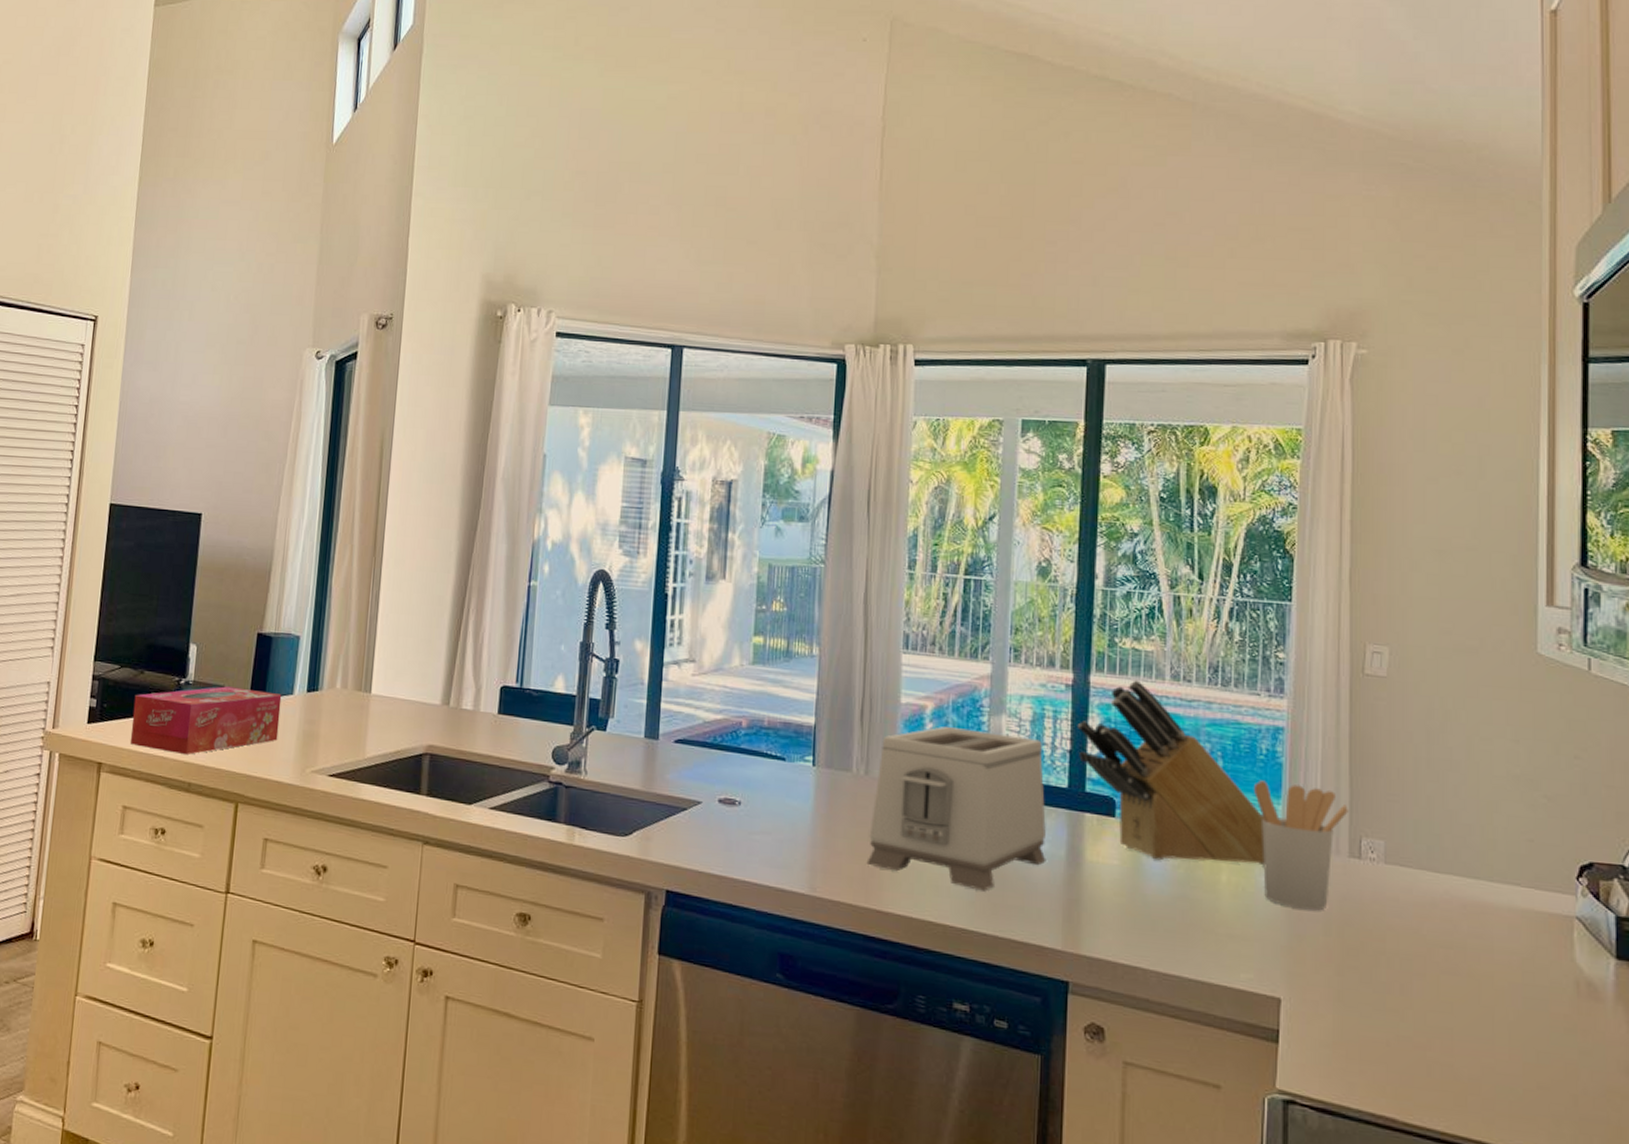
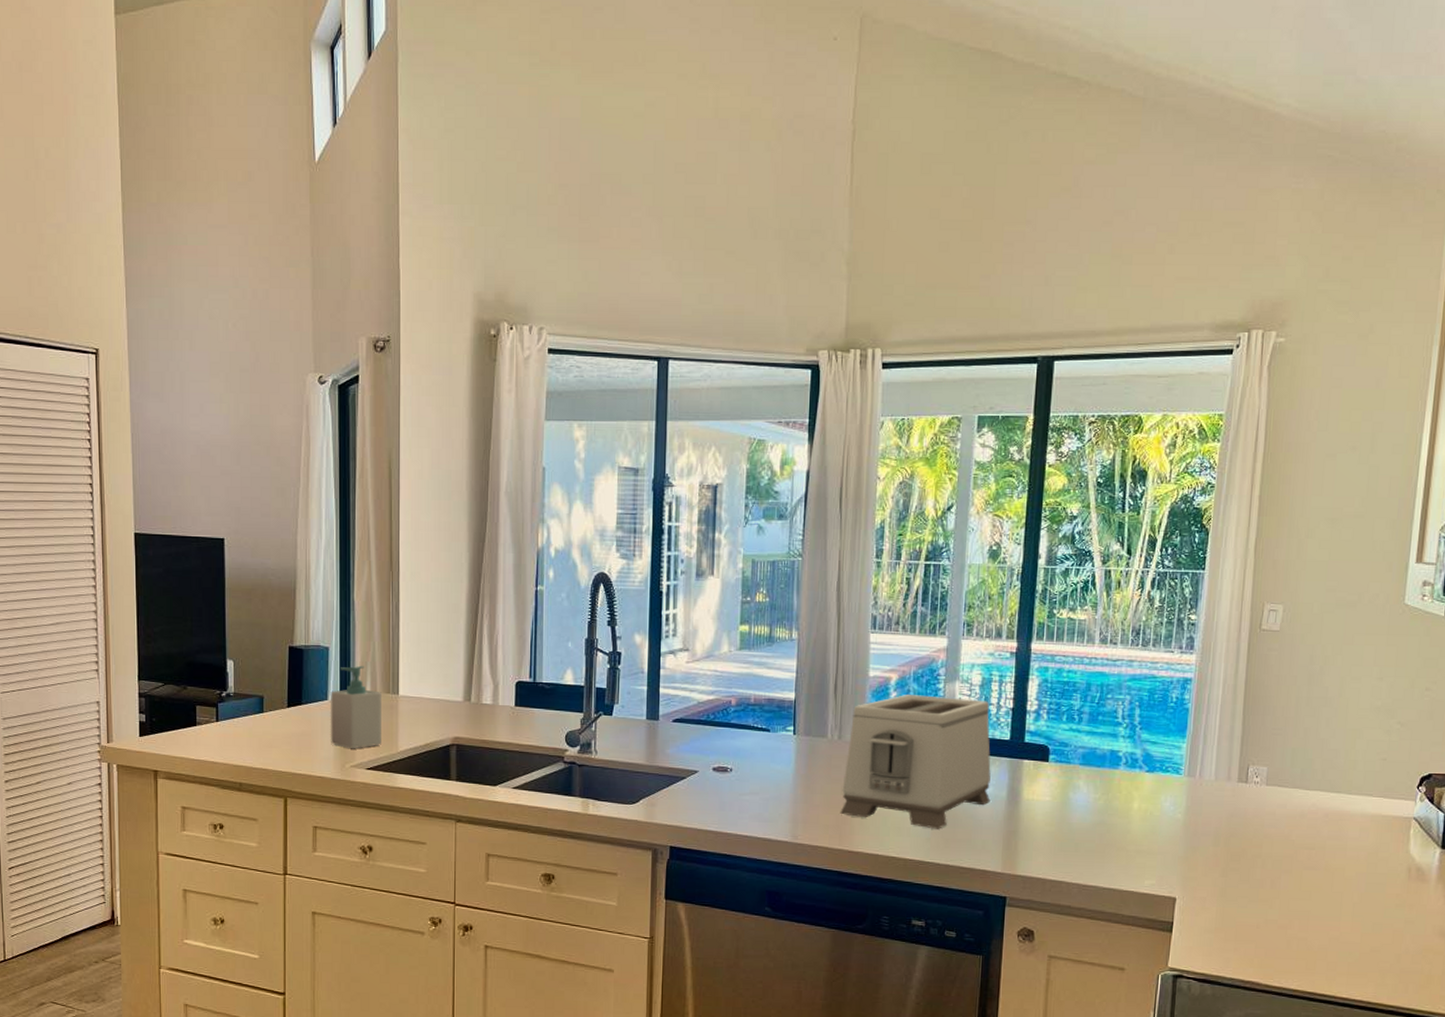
tissue box: present [130,686,282,755] -> none [180,696,317,758]
soap bottle: none [292,658,352,751] -> present [331,665,381,748]
knife block: present [1077,680,1265,865] -> none [1019,645,1171,795]
utensil holder: present [1254,780,1348,911] -> none [1164,724,1240,827]

